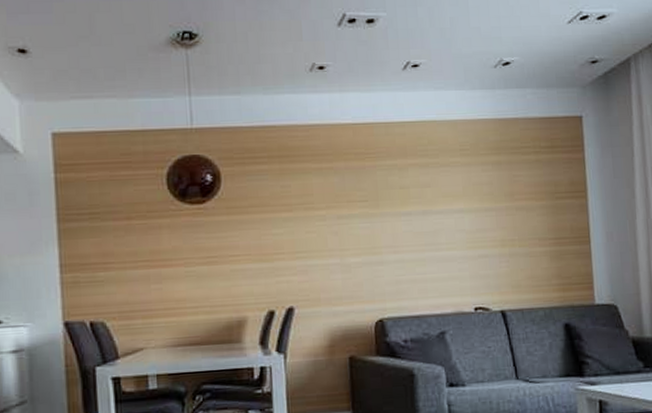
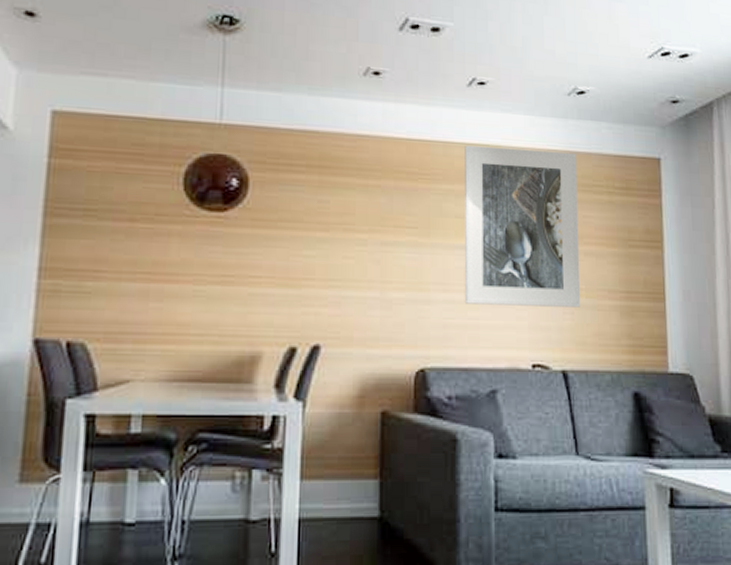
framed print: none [404,119,515,262] -> present [464,145,581,307]

